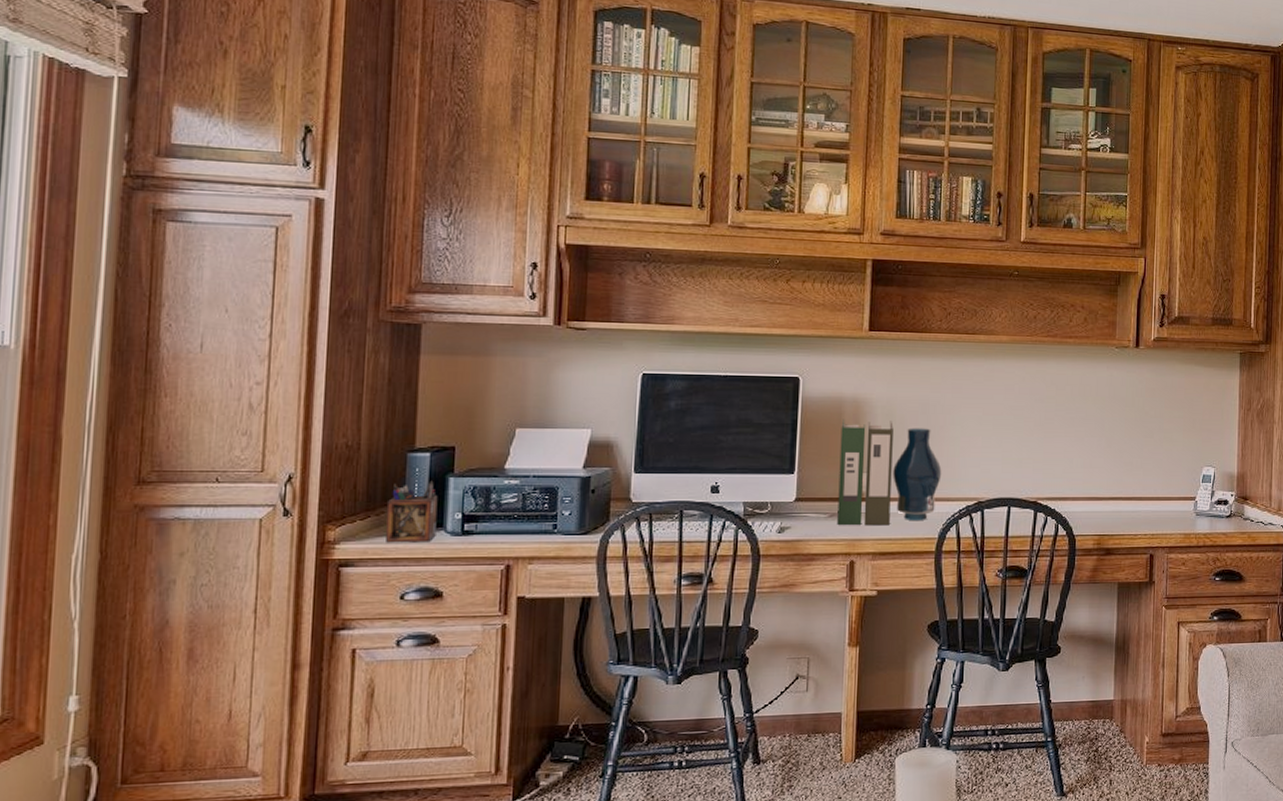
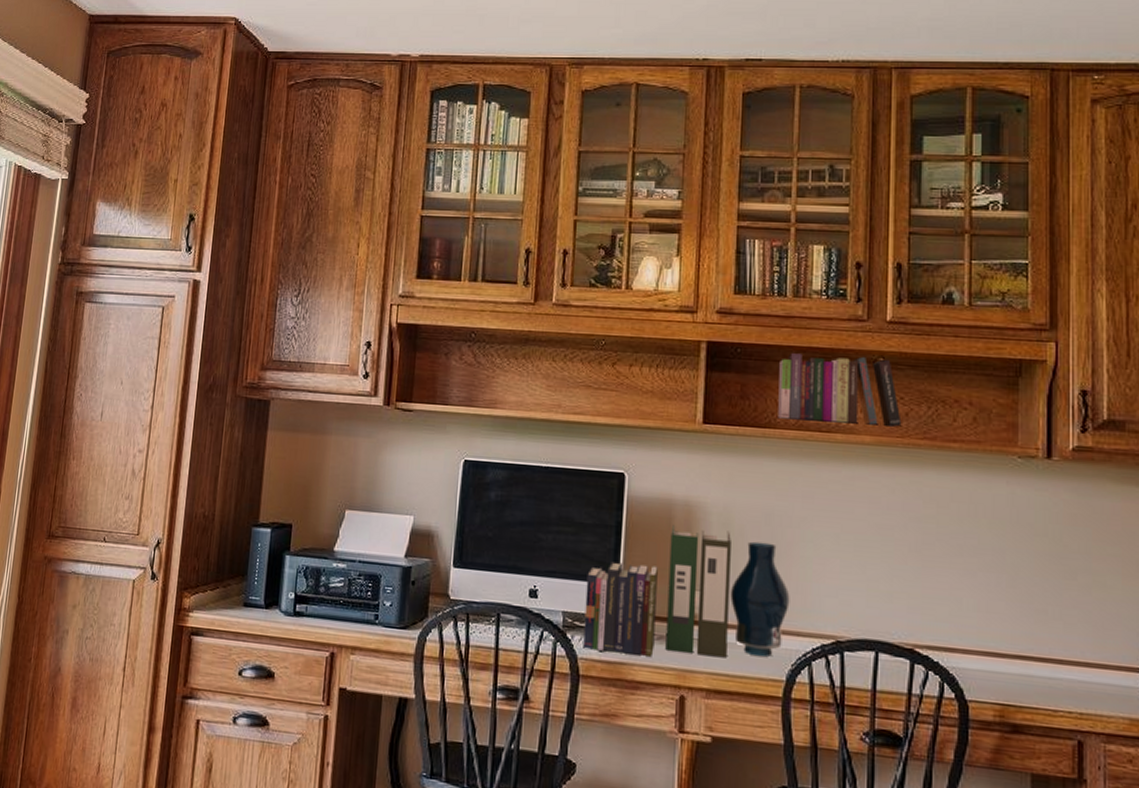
desk organizer: present [386,480,438,543] -> none [230,556,276,620]
books: none [763,455,830,532] -> present [583,561,658,657]
books: none [933,269,1031,329] -> present [778,353,902,428]

